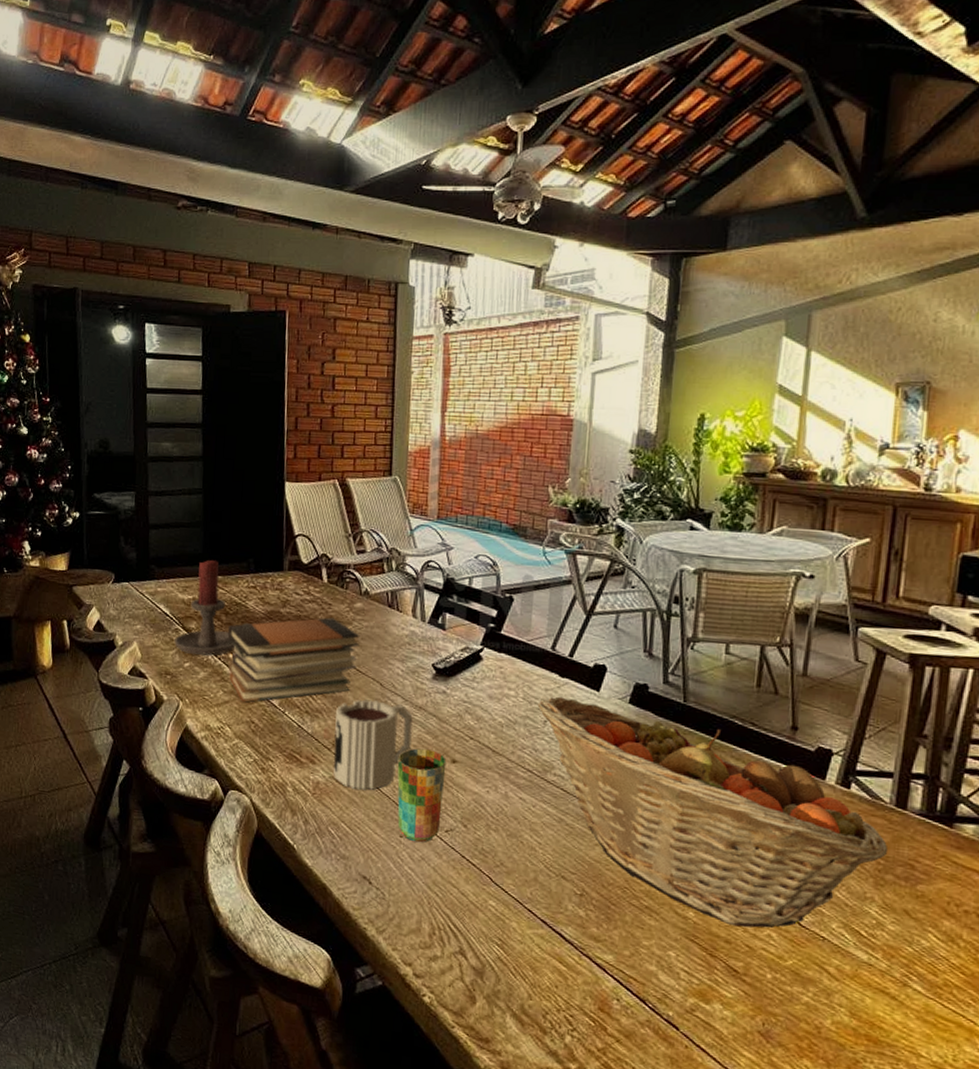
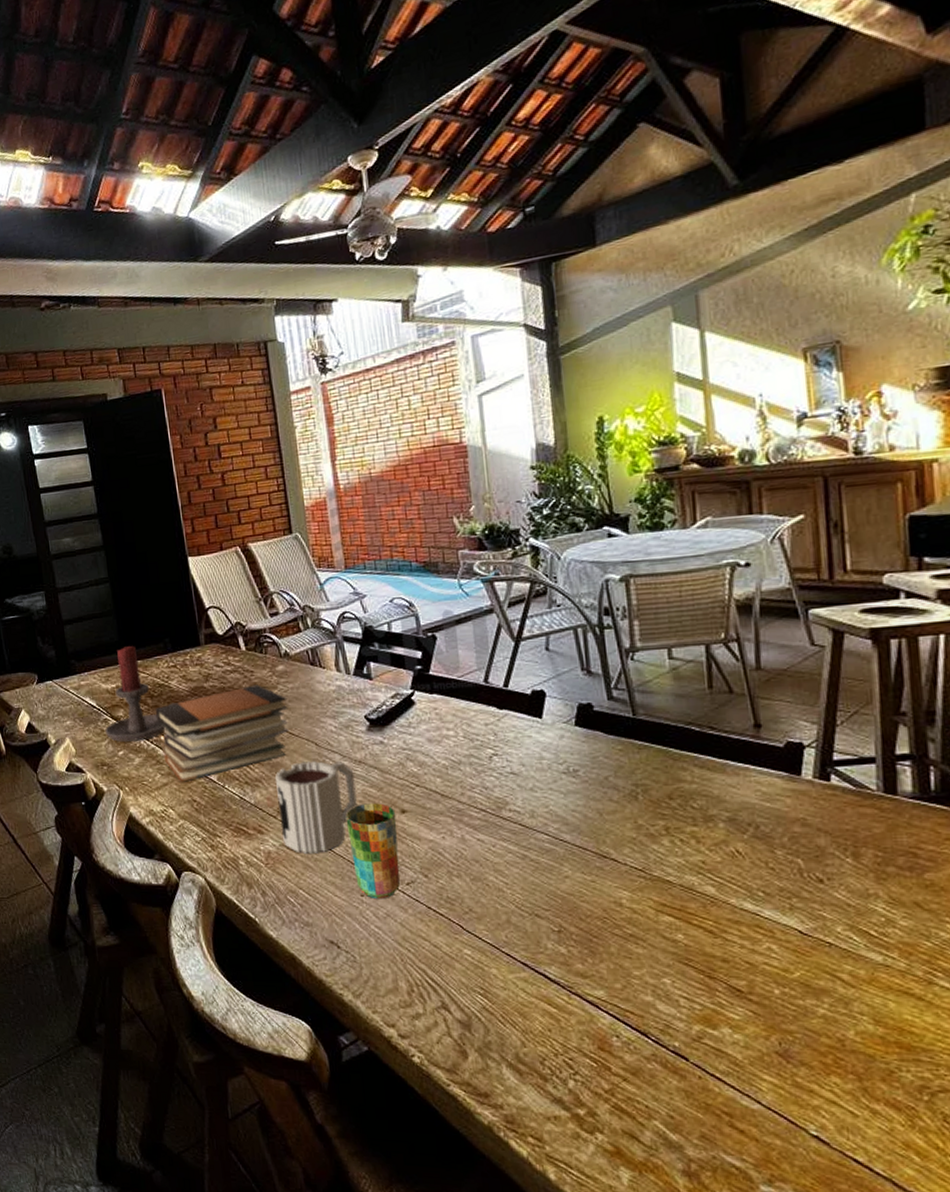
fruit basket: present [537,696,889,928] -> none [479,729,885,944]

